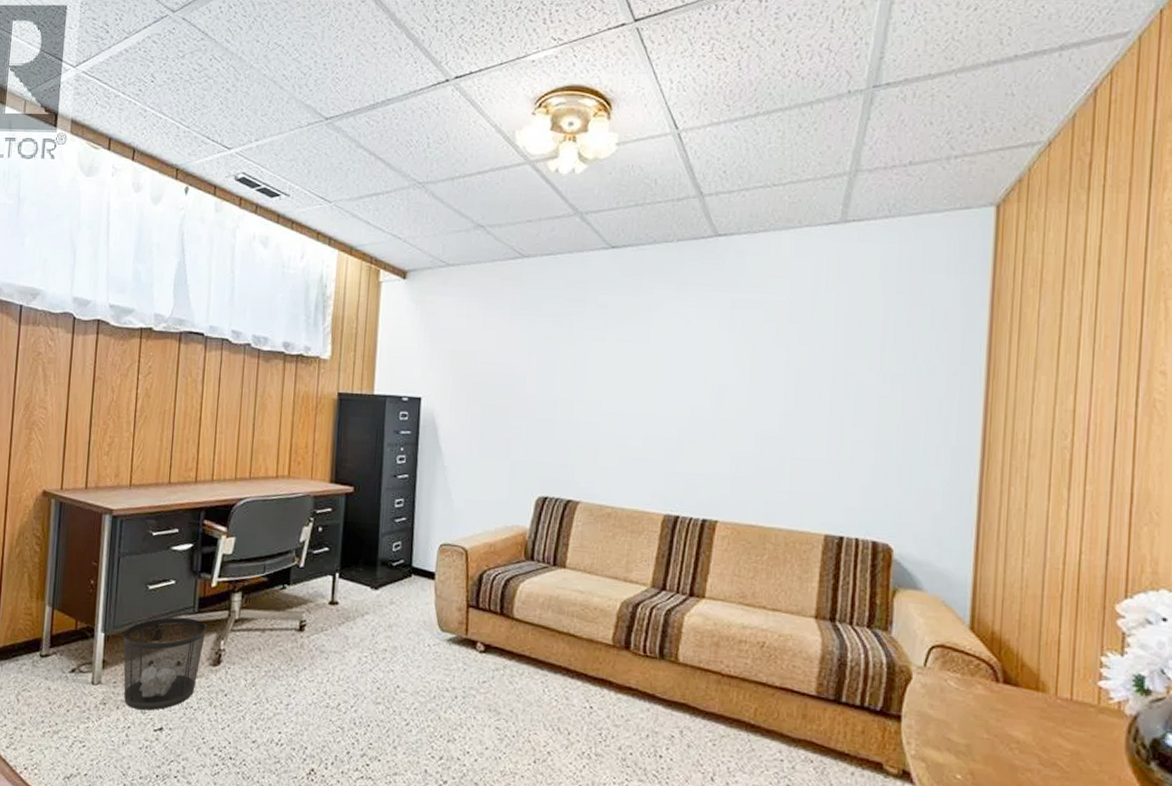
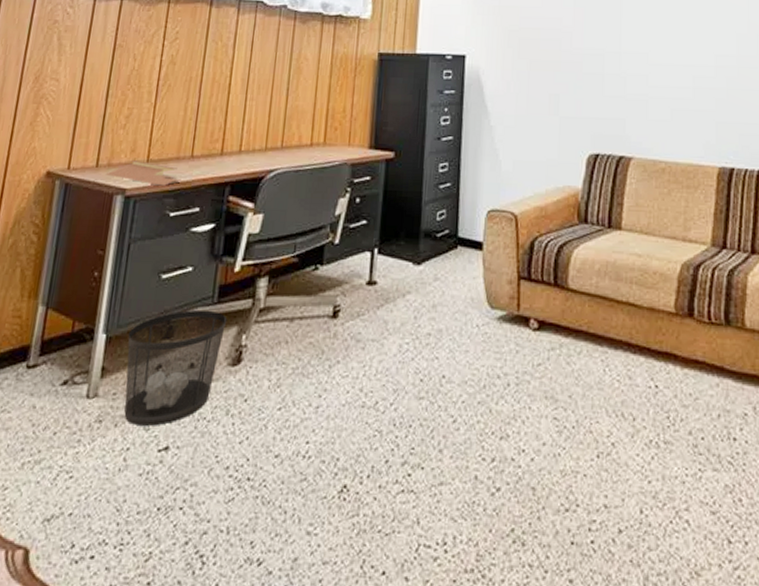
papers: none [94,484,161,509] -> present [105,160,181,186]

